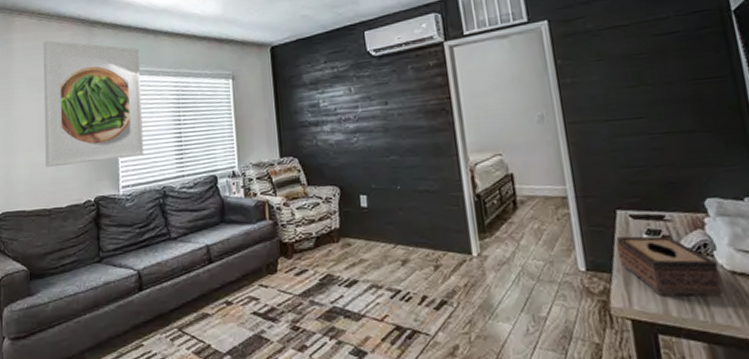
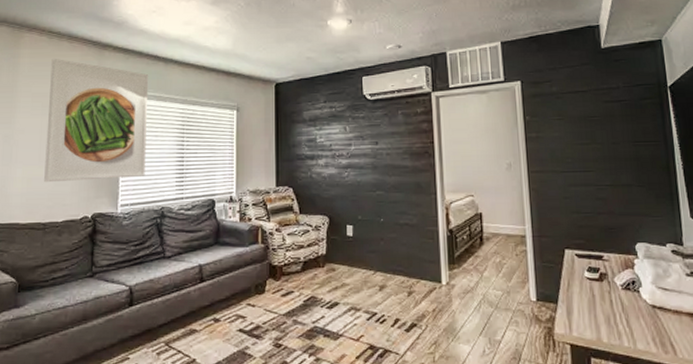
tissue box: present [616,236,724,297] -> none [563,272,645,327]

